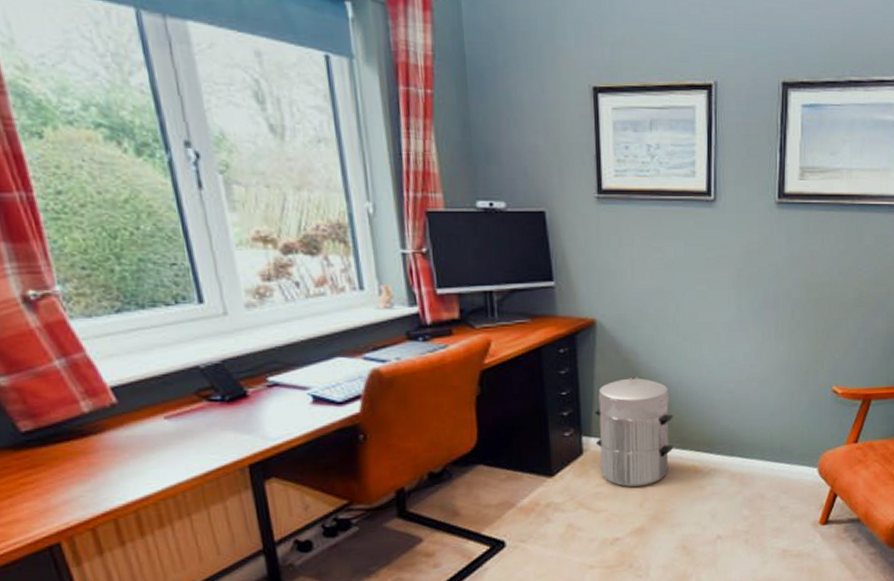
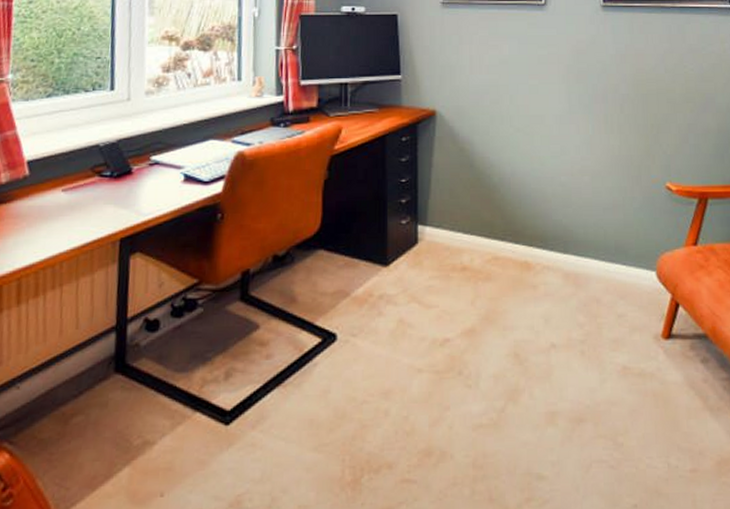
waste bin: present [595,375,674,487] -> none [430,165,507,281]

